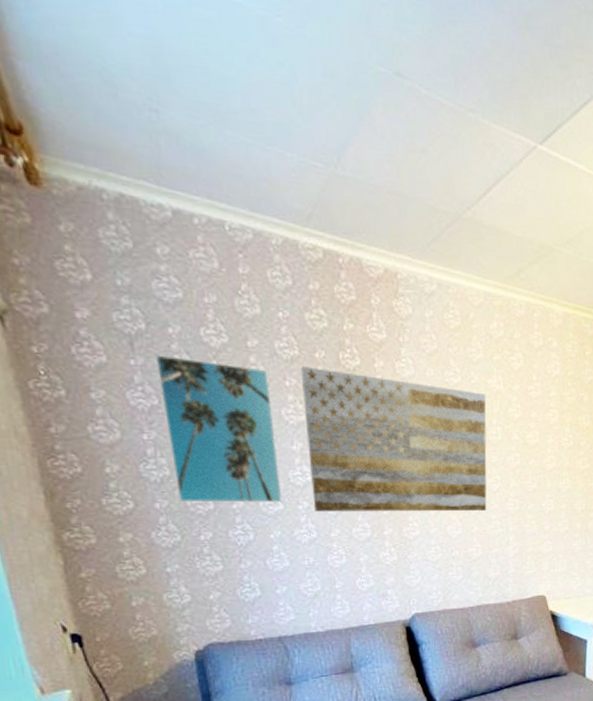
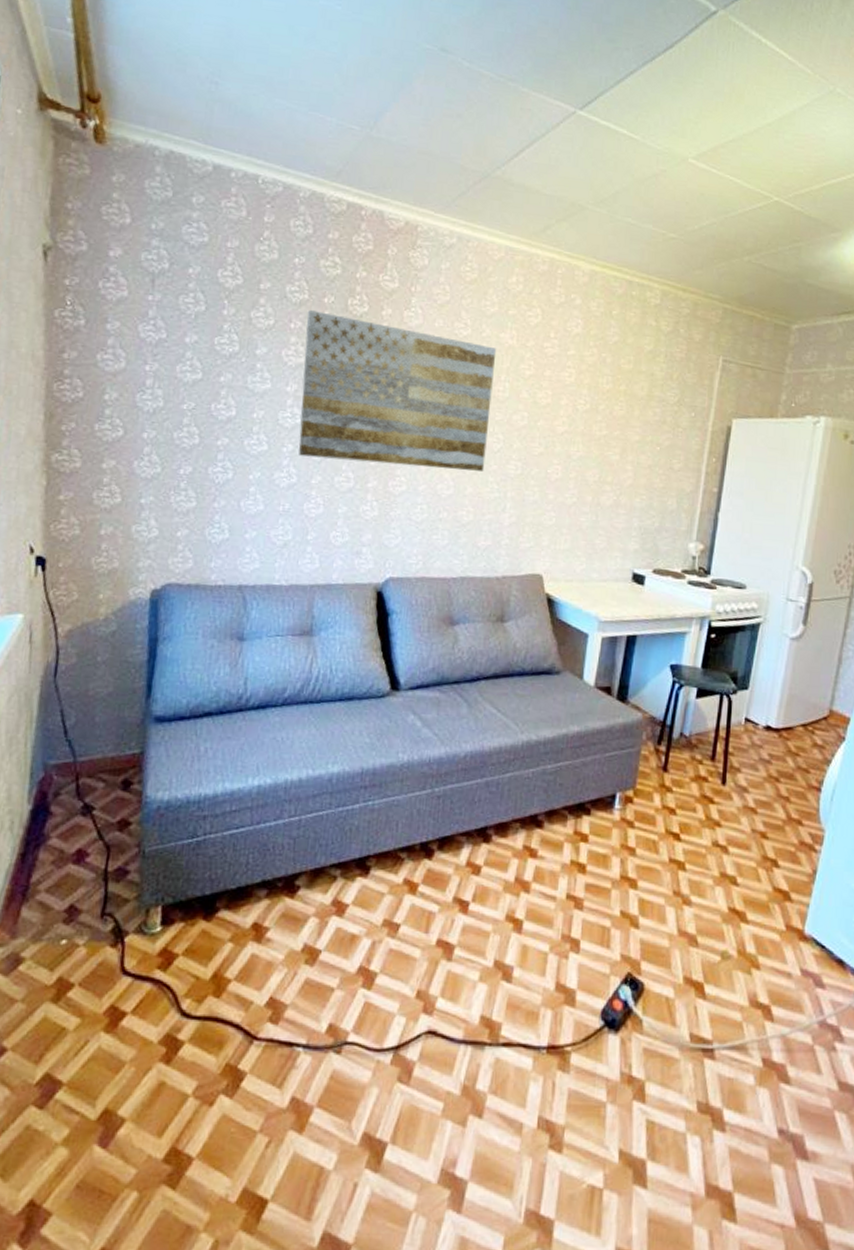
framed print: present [154,354,283,503] -> none [166,292,276,444]

